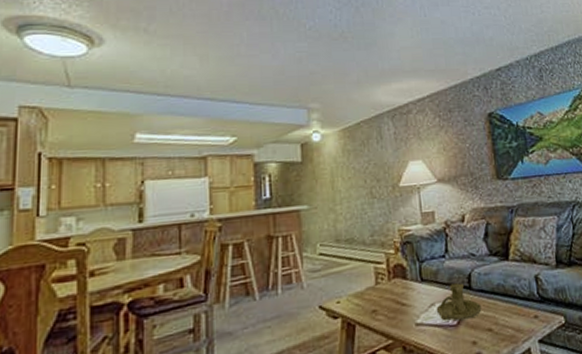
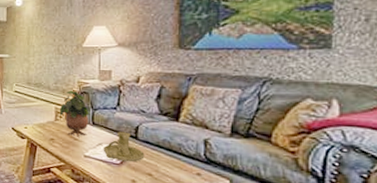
potted plant: none [380,241,417,301] -> present [60,90,89,137]

